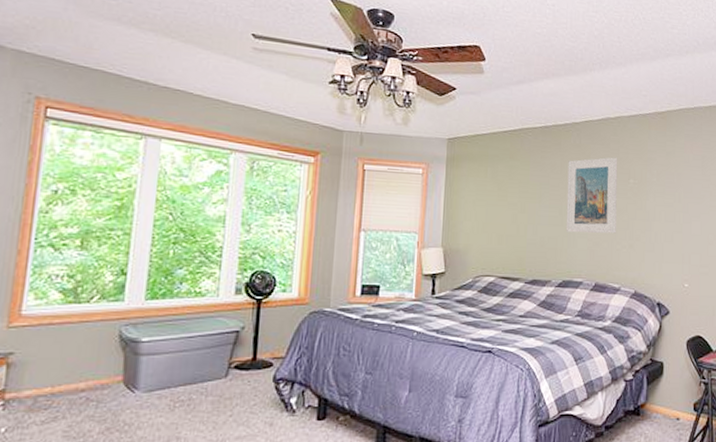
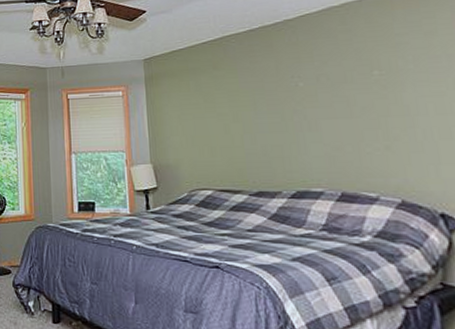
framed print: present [565,157,618,234] -> none [284,48,362,138]

